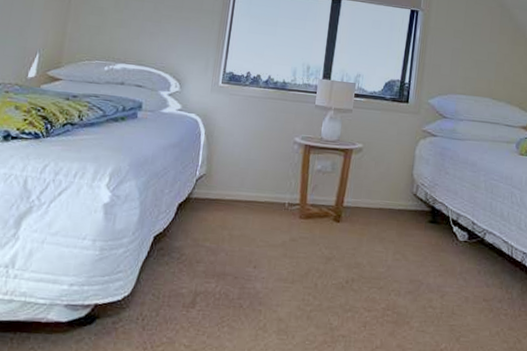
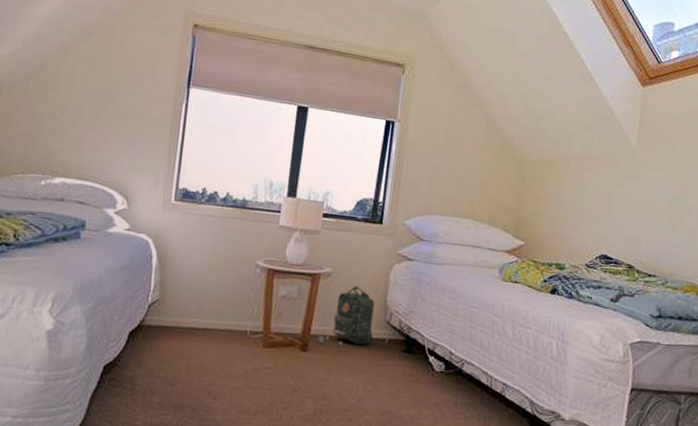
backpack: none [350,160,416,217] -> present [318,285,389,346]

